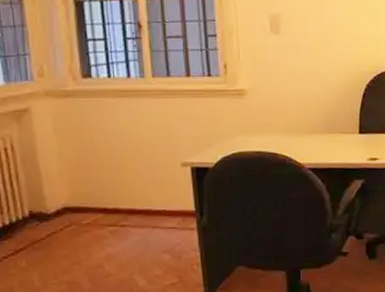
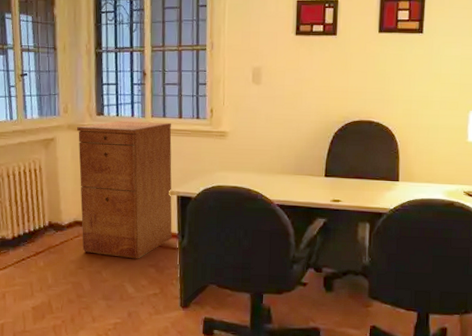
filing cabinet: none [58,82,188,246] -> present [77,121,172,259]

